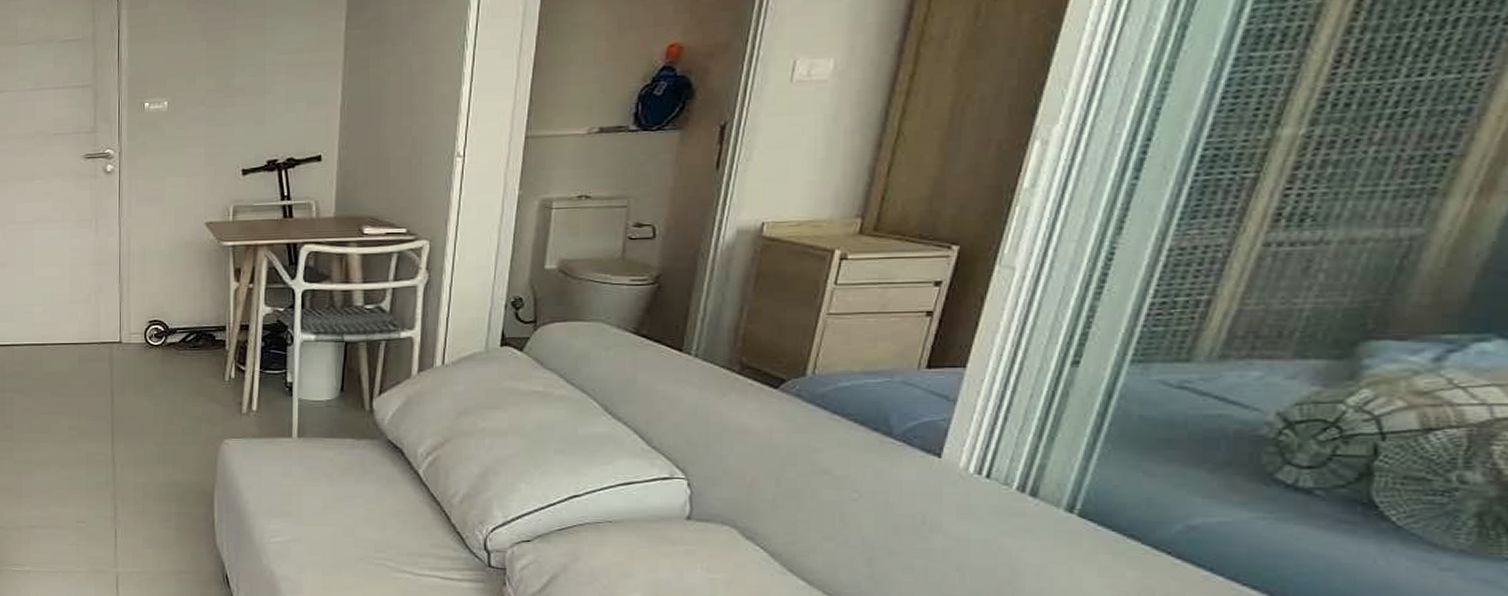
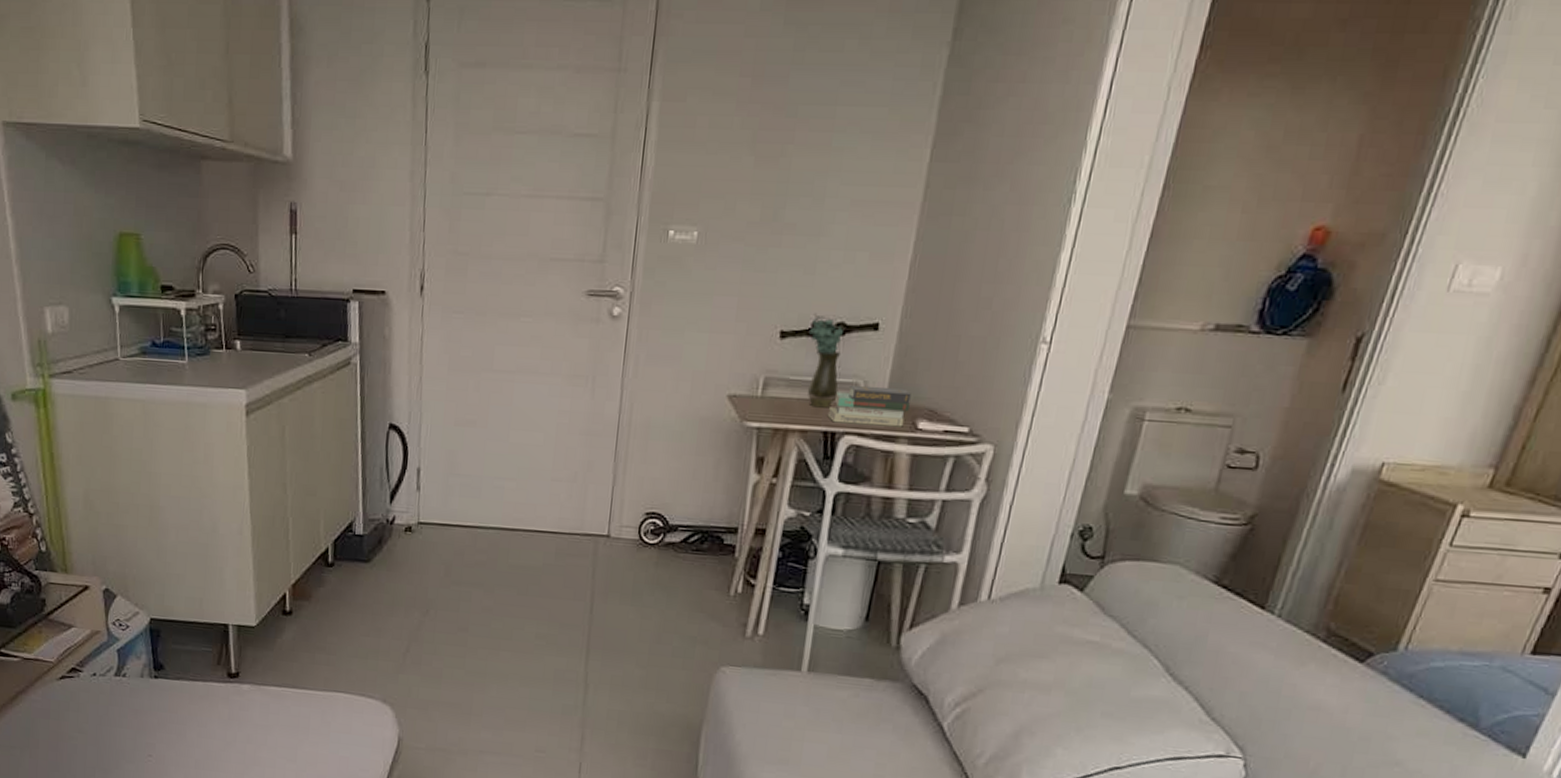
vase: none [266,152,295,225] -> present [807,312,843,408]
books: none [288,203,355,236] -> present [827,384,911,427]

